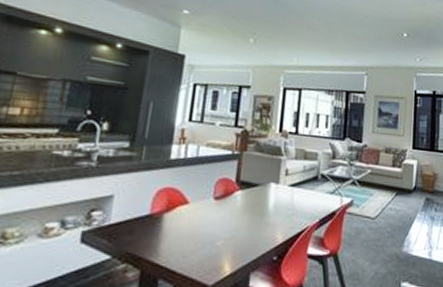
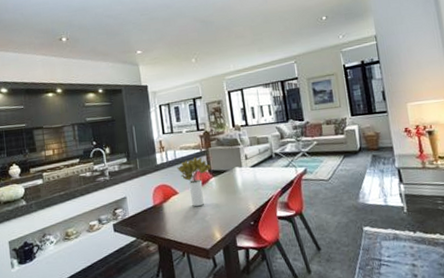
flower bouquet: none [196,158,241,225] -> present [177,156,211,206]

